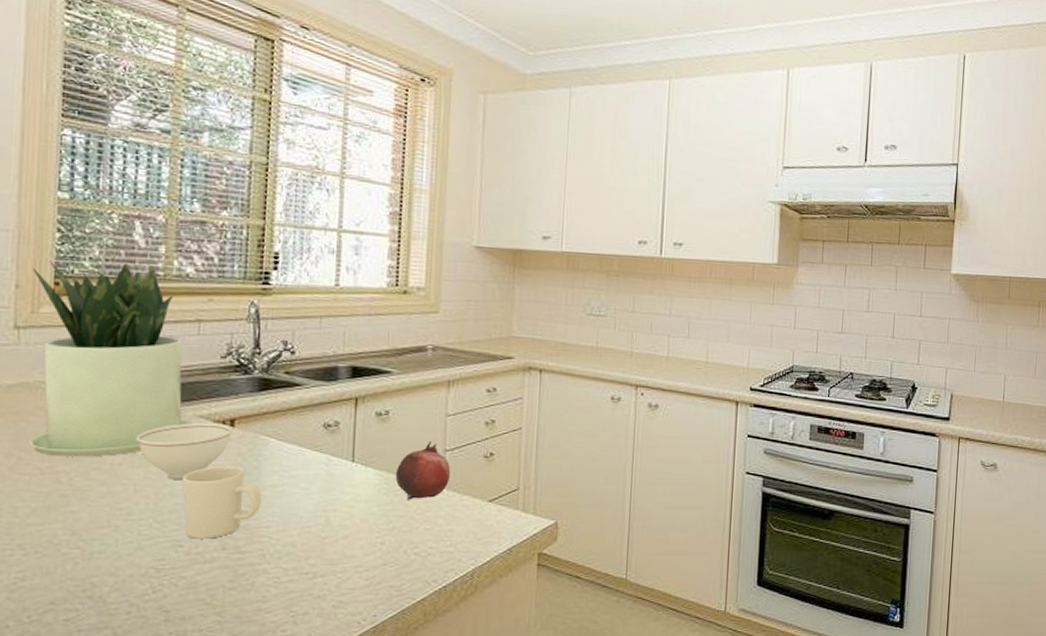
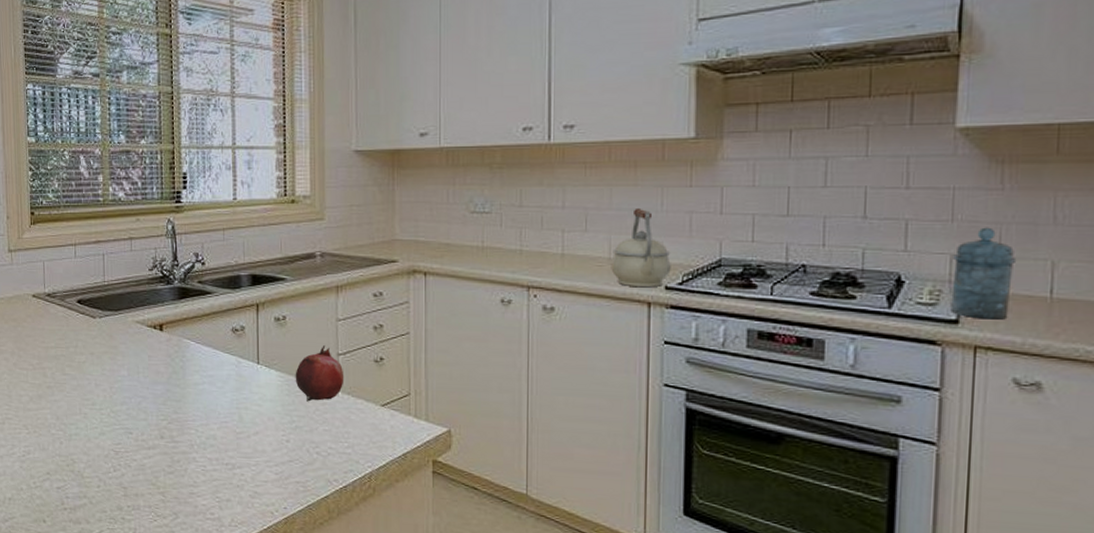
planter: present [28,261,192,457] -> none [17,193,132,356]
bowl: present [135,422,233,479] -> none [93,327,162,376]
mug: present [181,465,263,539] -> none [127,365,188,429]
kettle: none [707,319,756,389] -> present [611,207,671,288]
canister: none [945,348,984,417] -> present [950,227,1015,320]

